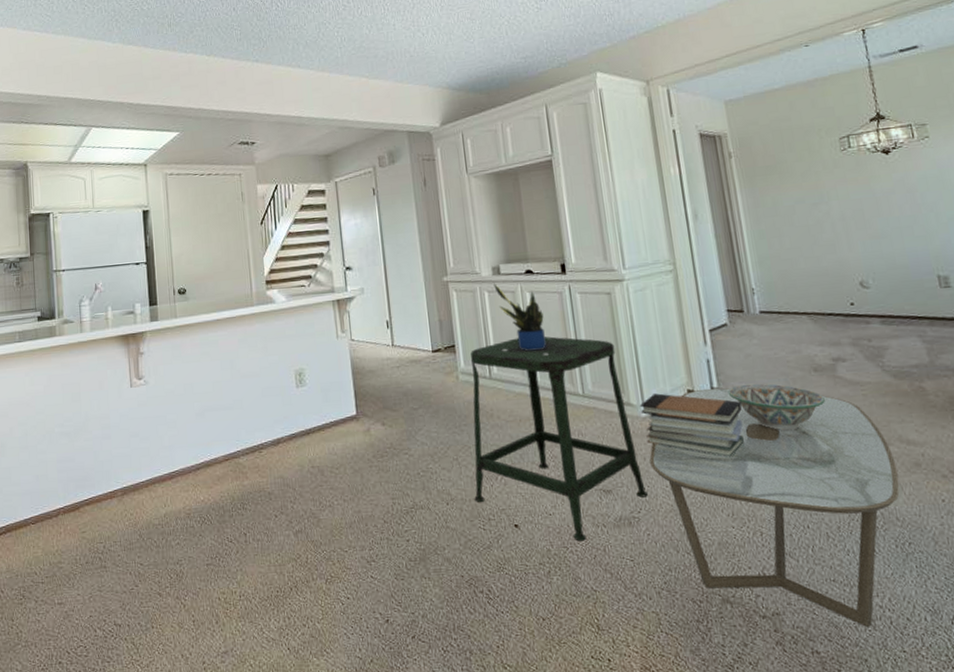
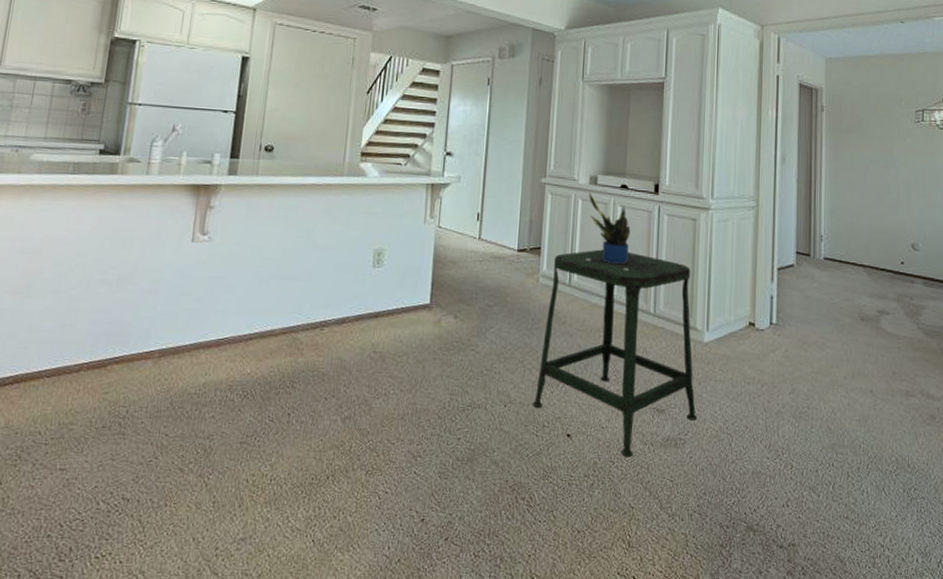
book stack: present [639,393,745,457] -> none [703,322,794,391]
coffee table: present [649,388,900,627] -> none [704,323,915,564]
decorative bowl: present [727,383,825,430] -> none [784,323,866,372]

